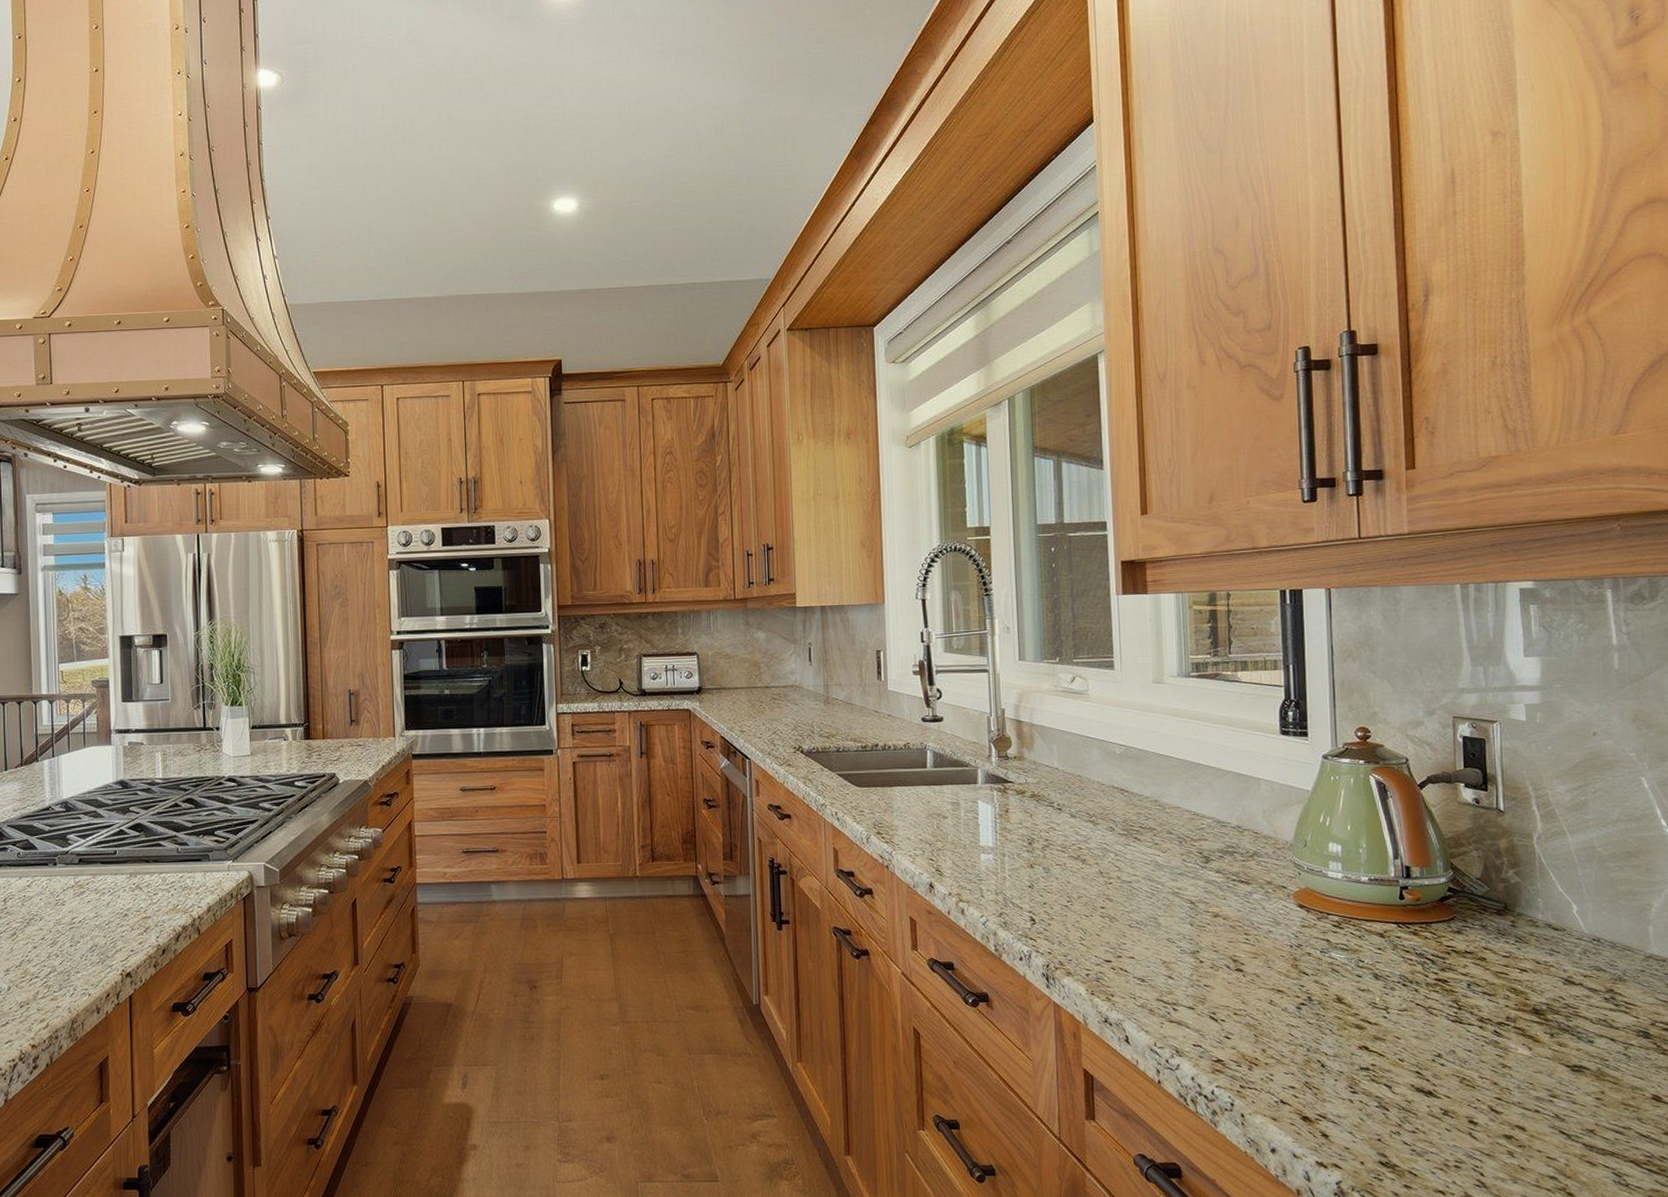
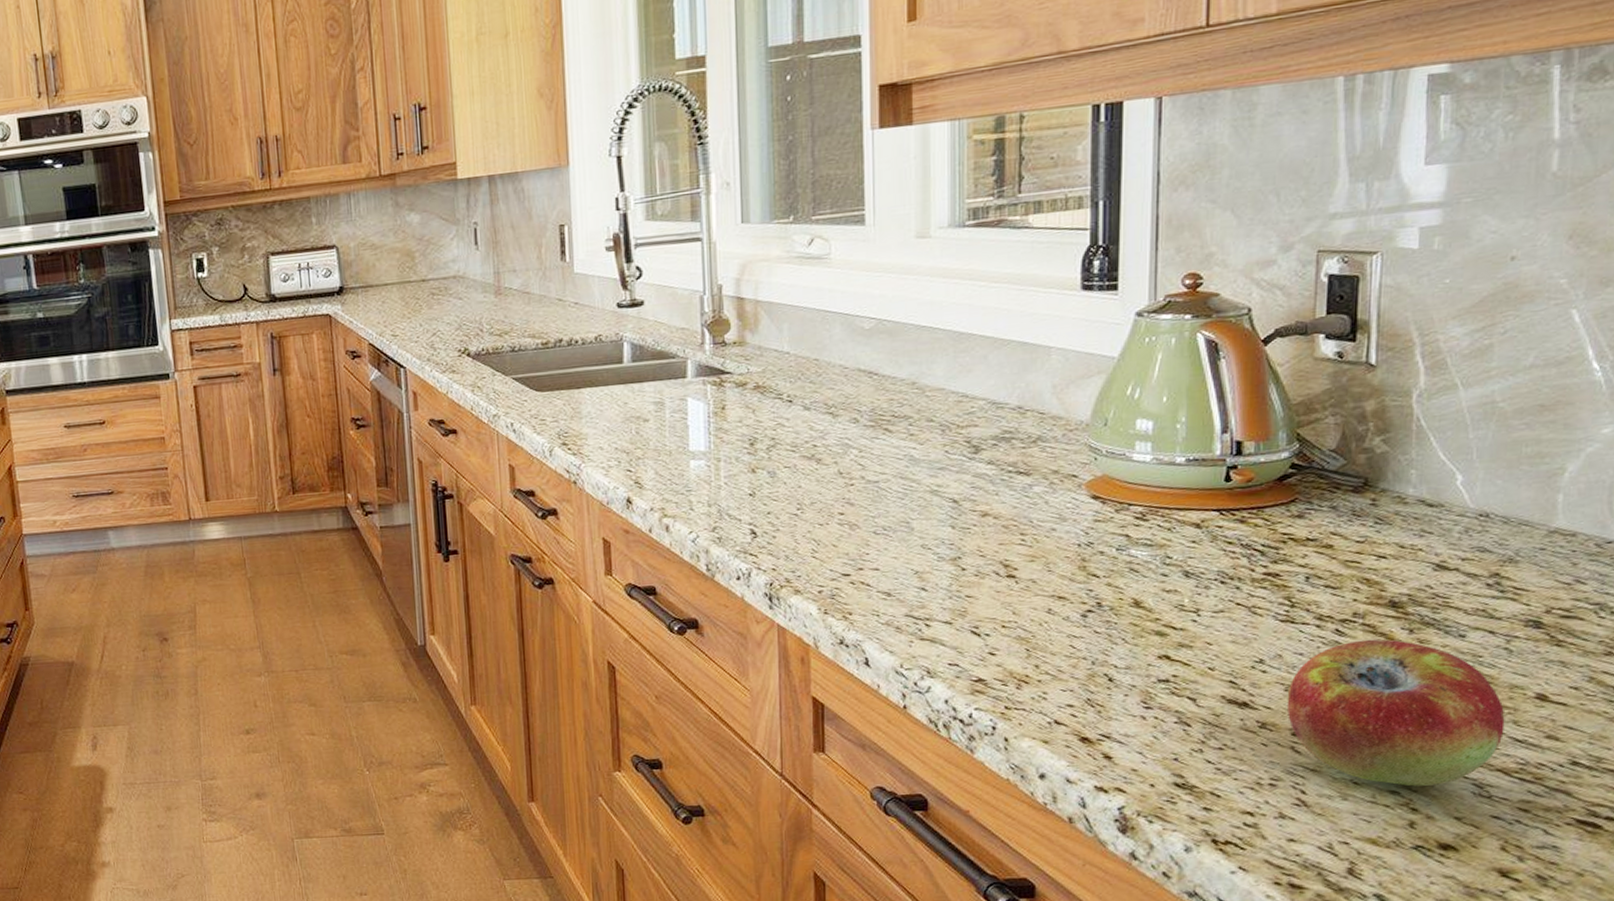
fruit: none [1462,1040,1632,1173] -> present [1286,639,1505,787]

